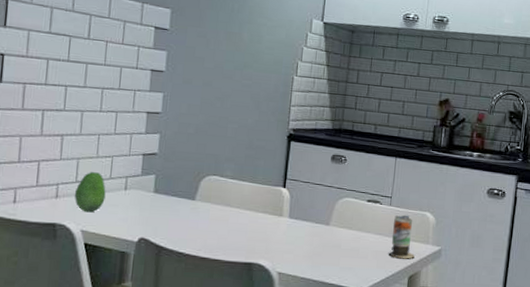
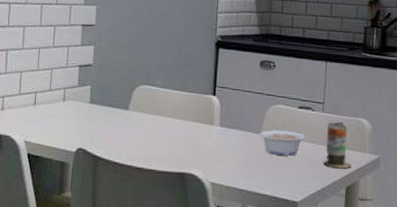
fruit: present [74,172,106,213] -> none [18,84,46,124]
legume: none [322,222,373,247] -> present [254,129,306,156]

